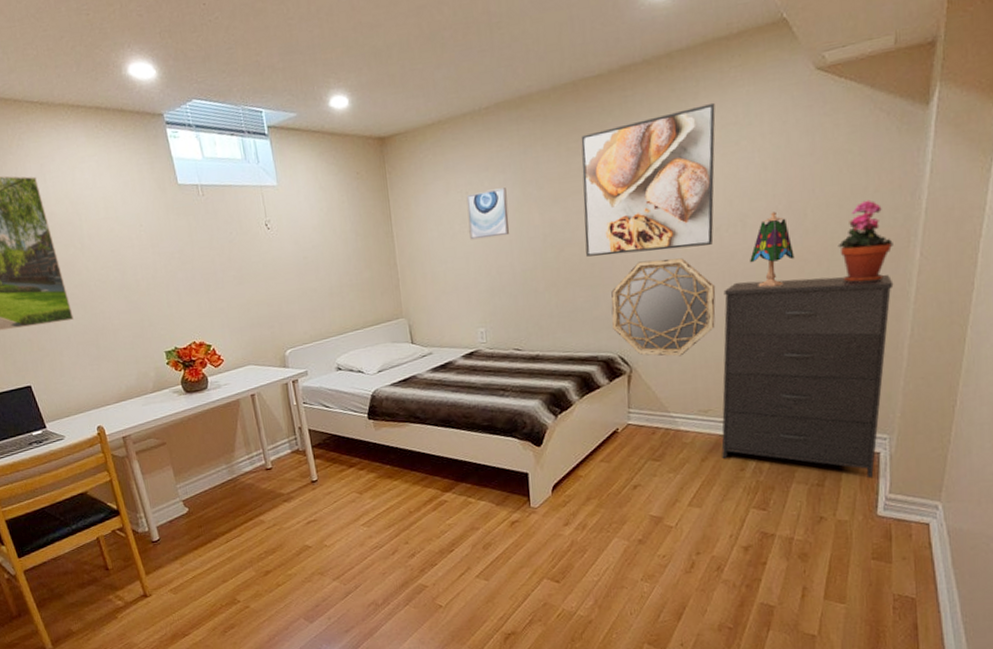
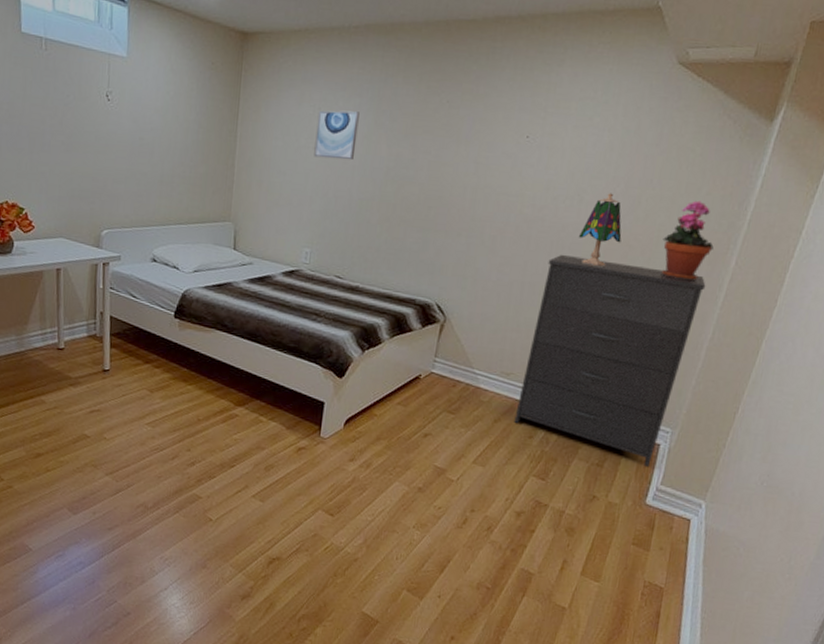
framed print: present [581,102,716,257] -> none [425,73,578,214]
home mirror: present [611,258,716,357] -> none [436,214,542,316]

